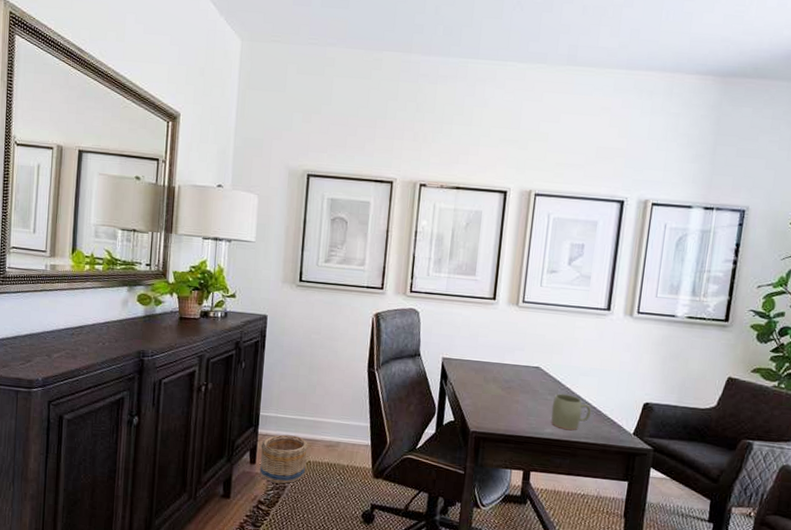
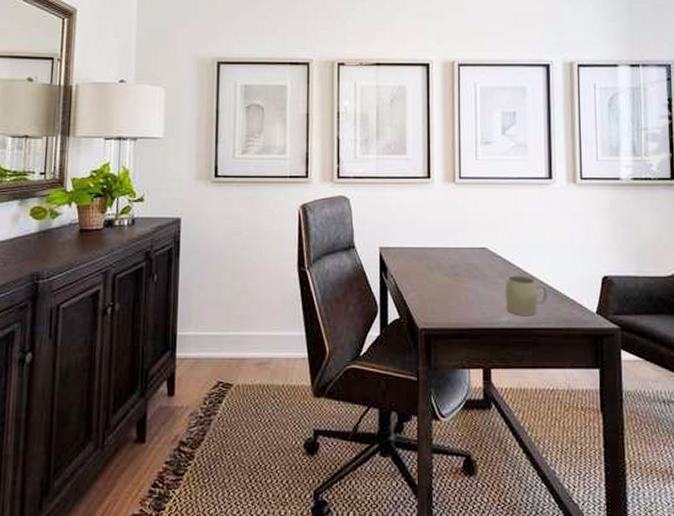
basket: present [260,434,308,484] -> none [180,356,235,417]

